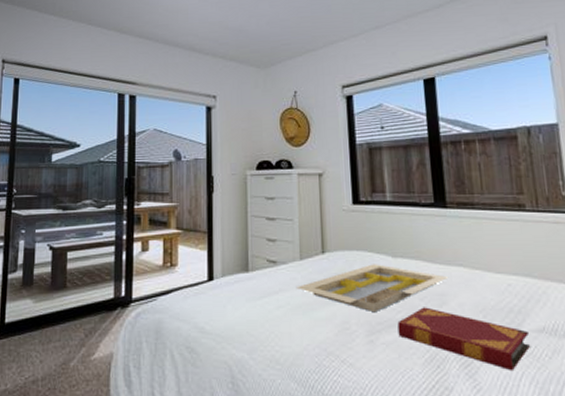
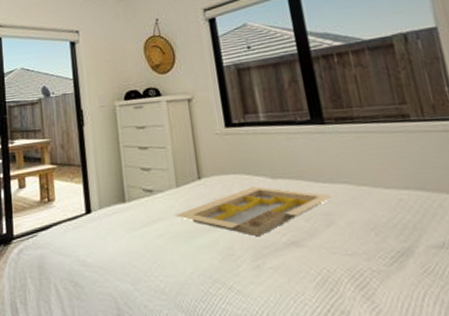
hardback book: present [397,307,530,371] -> none [283,228,430,291]

